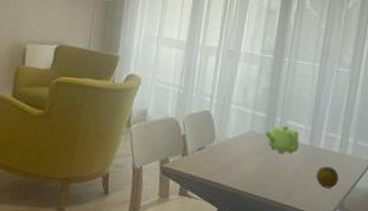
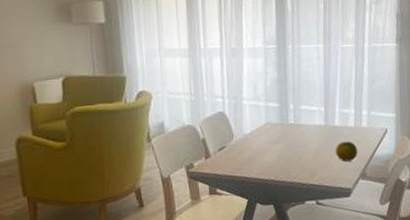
teapot: present [265,125,300,154] -> none [280,110,316,138]

